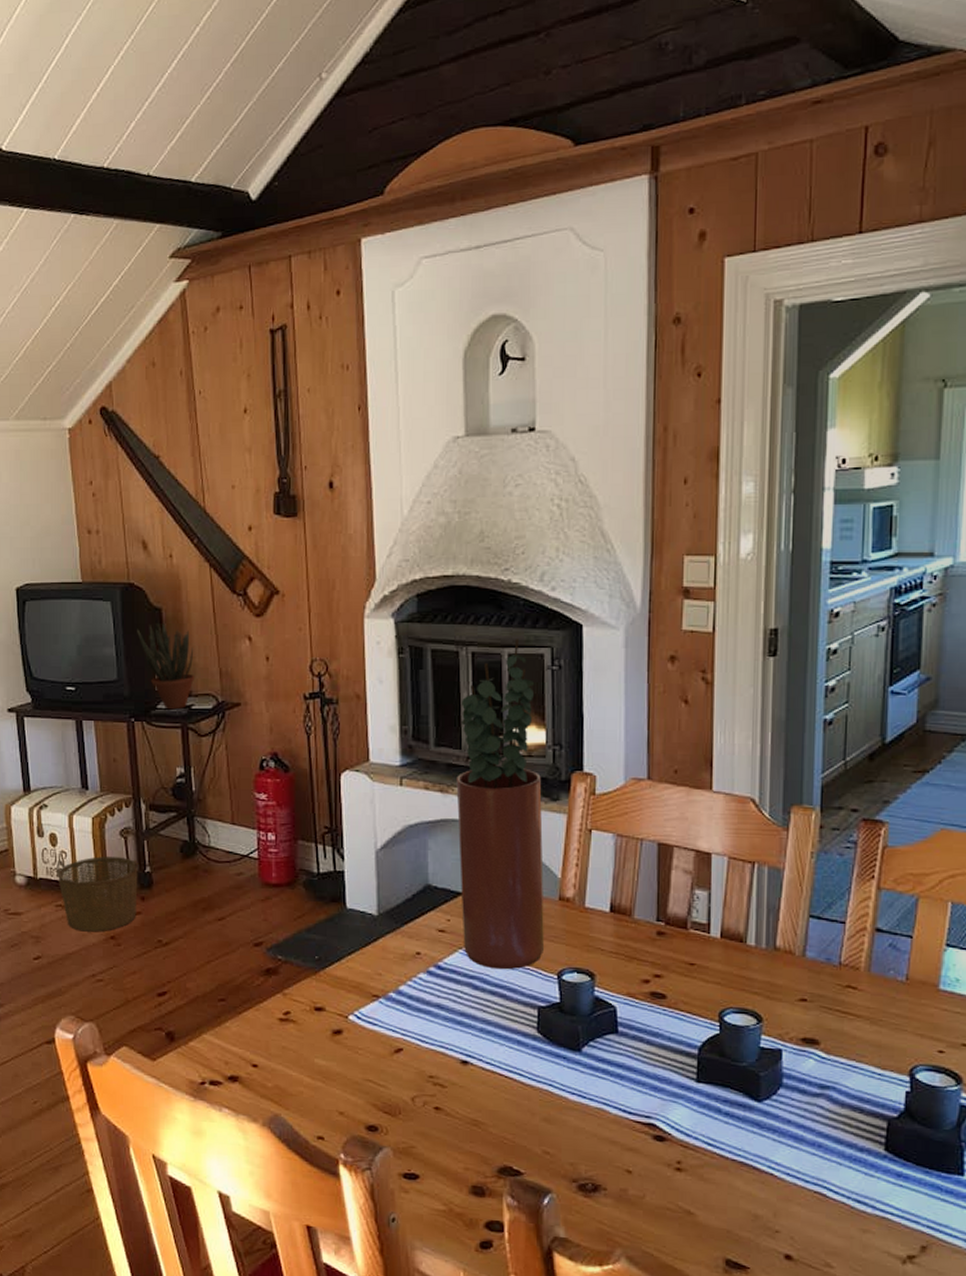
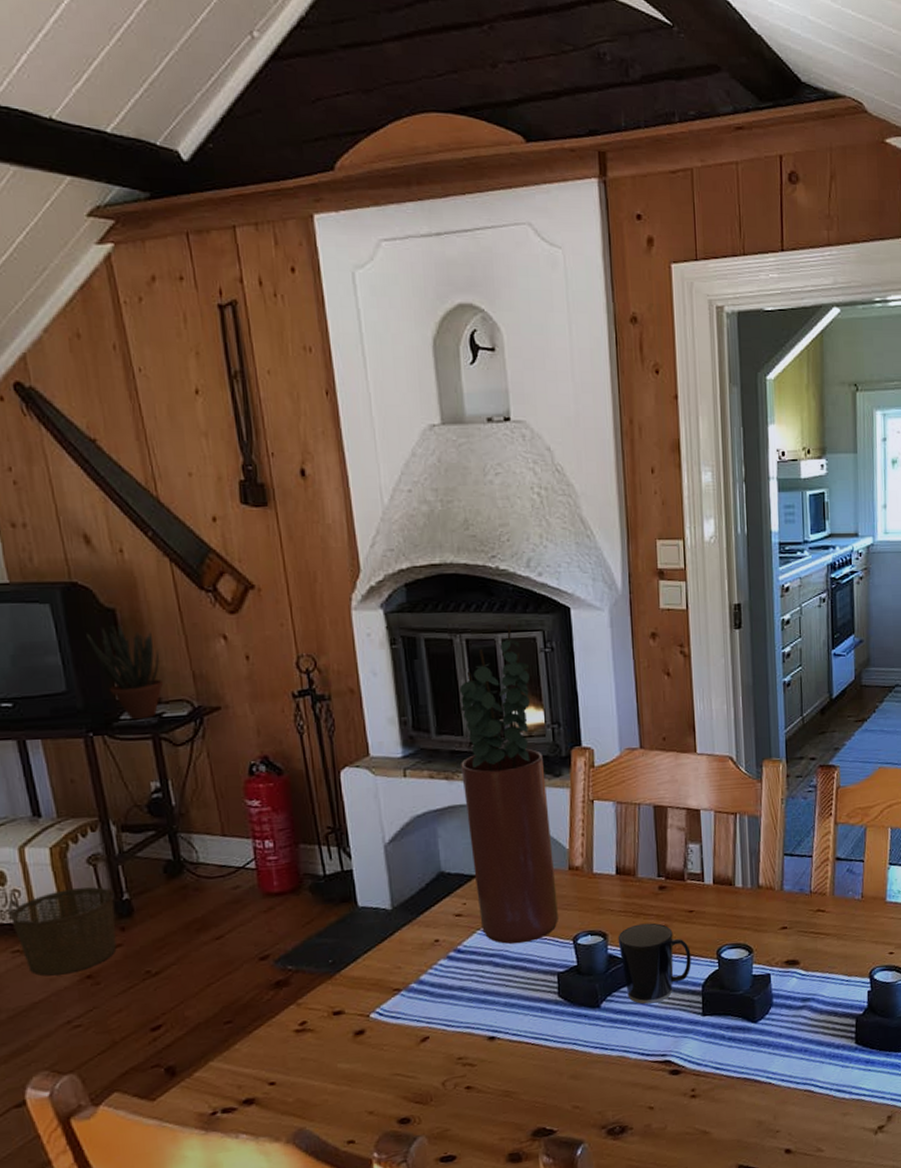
mug: none [606,969,688,1058] -> present [617,922,691,1005]

